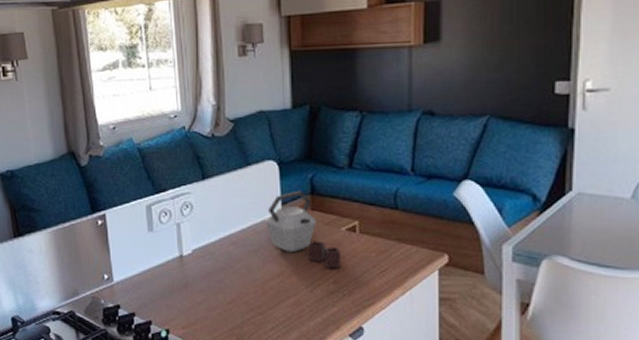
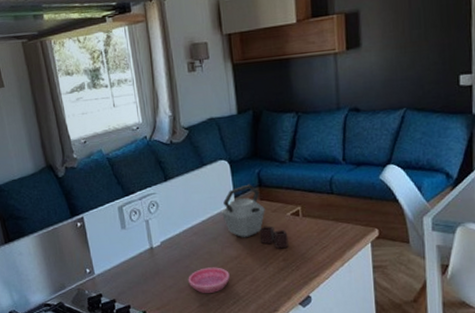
saucer: none [221,284,270,315] -> present [188,267,230,294]

